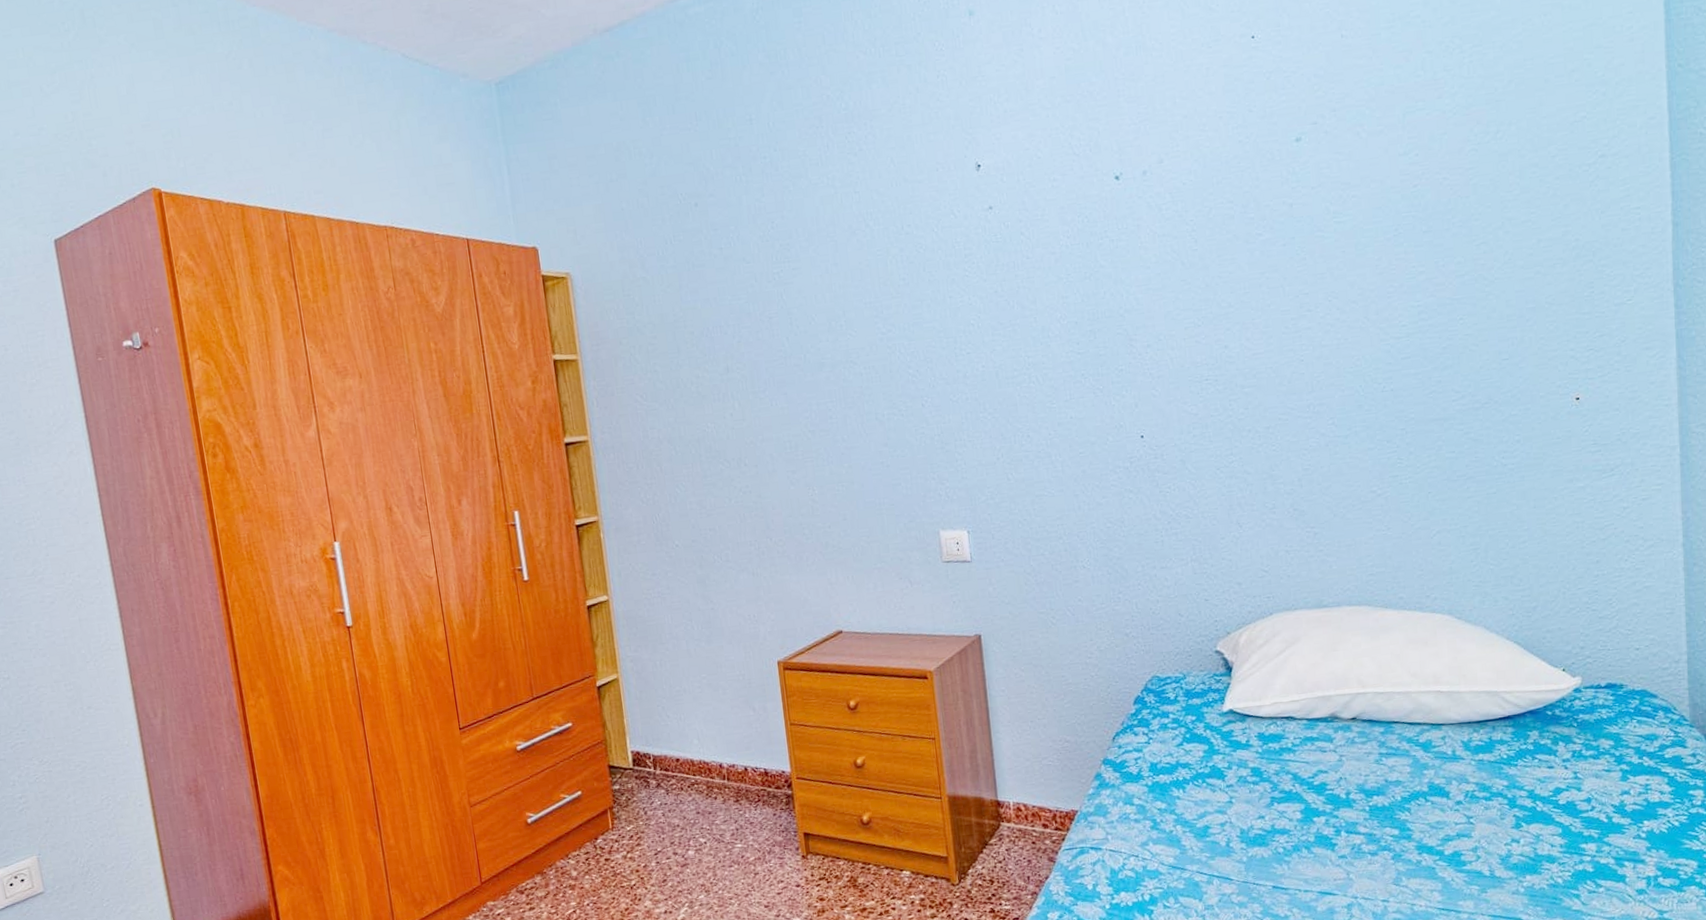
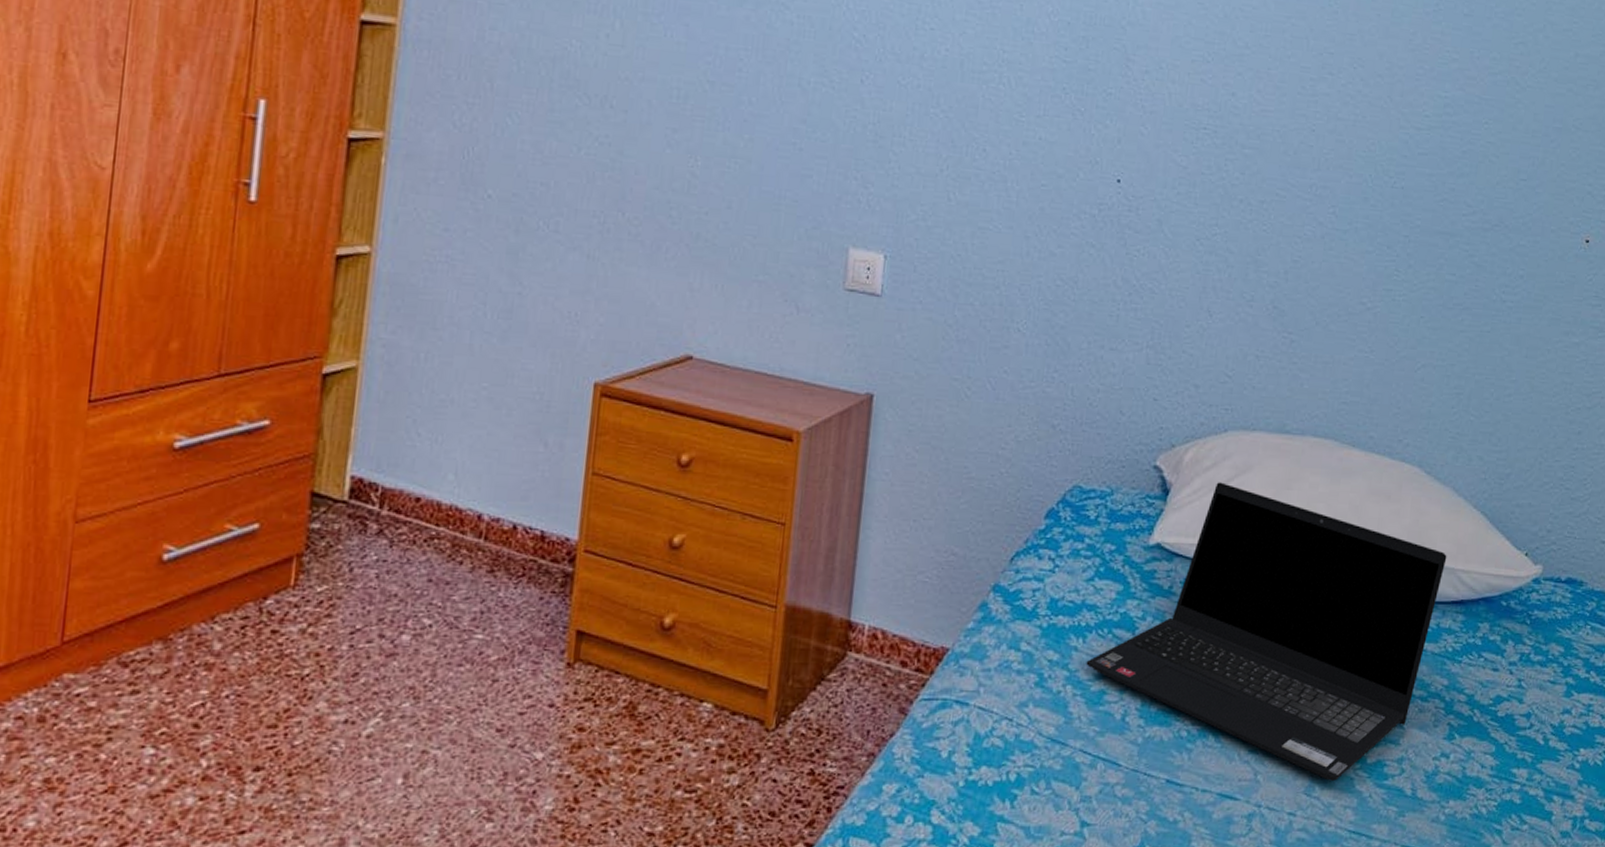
laptop computer: none [1189,654,1489,872] -> present [1086,482,1447,781]

